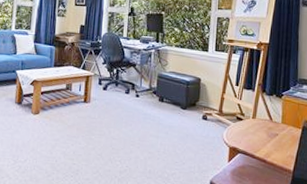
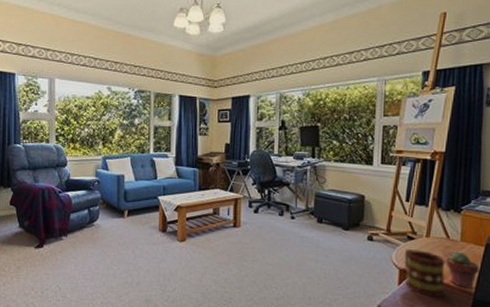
mug: none [234,128,269,175] -> present [404,248,445,297]
potted succulent: none [269,132,297,167] -> present [445,251,479,289]

